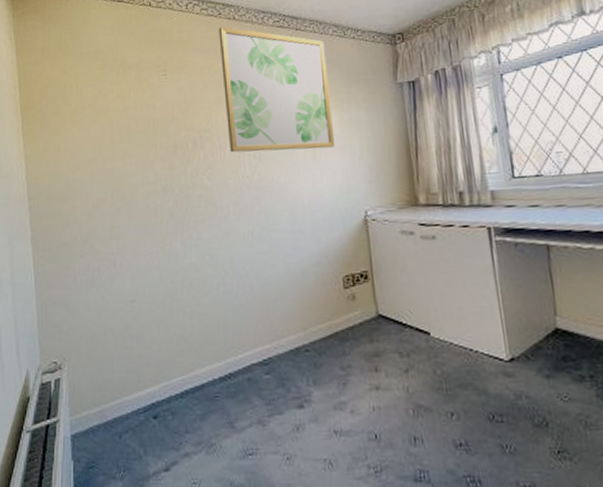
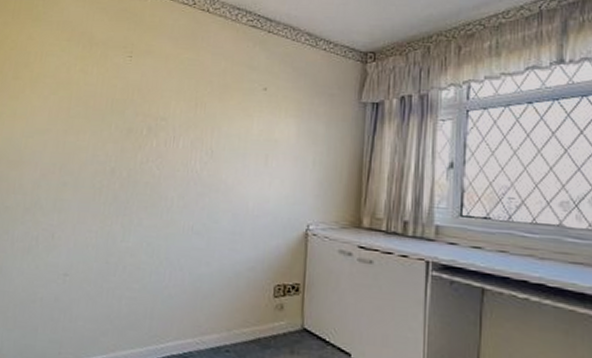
wall art: present [218,26,334,153] -> none [183,17,294,157]

